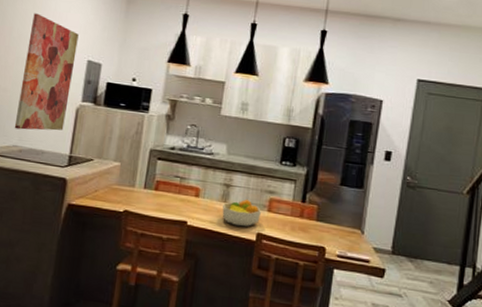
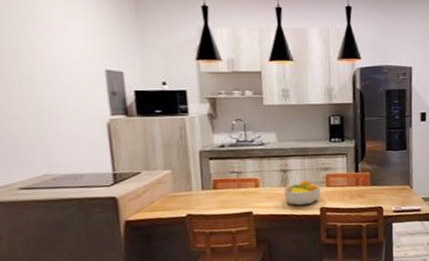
wall art: present [14,13,79,131] -> none [23,24,99,157]

